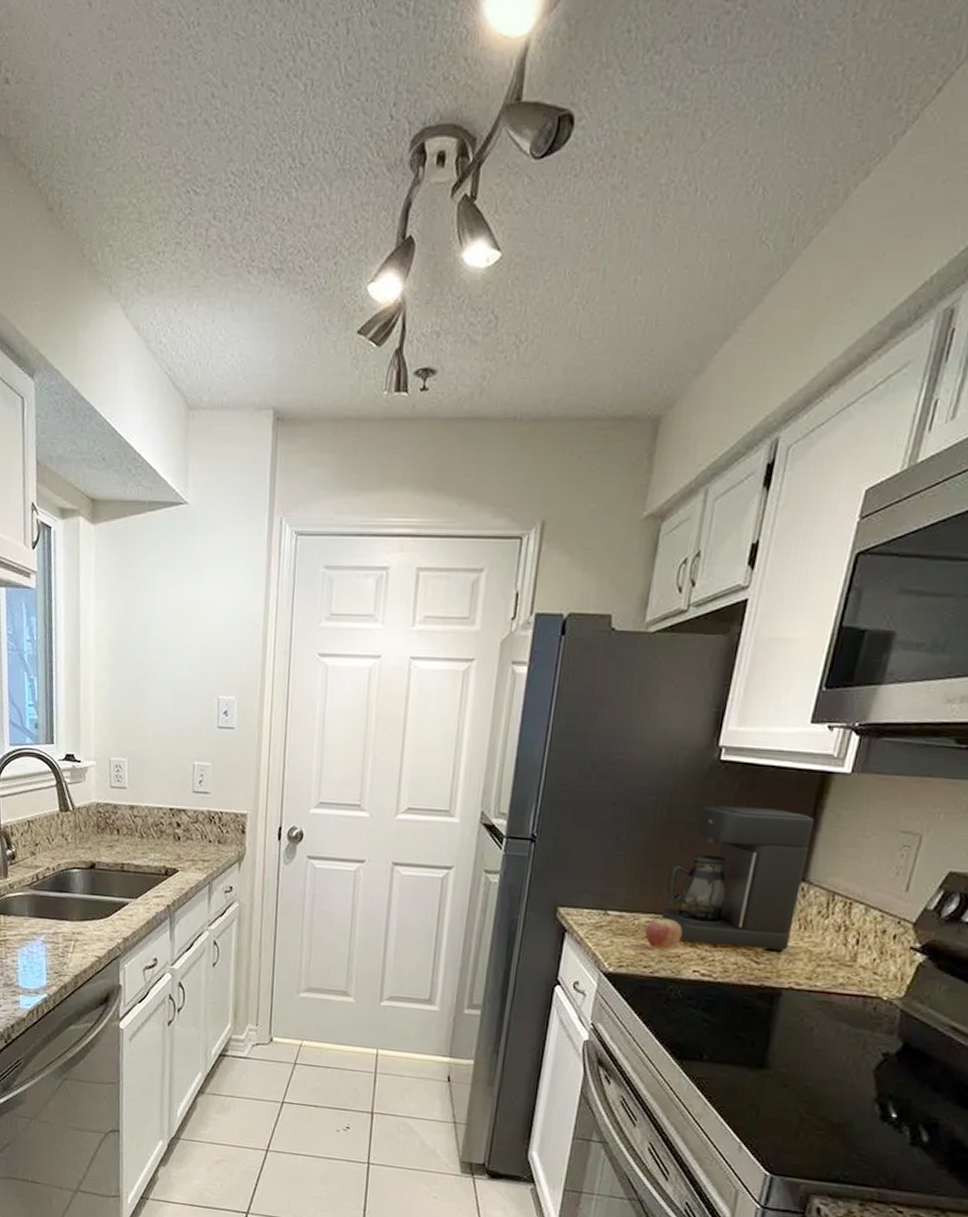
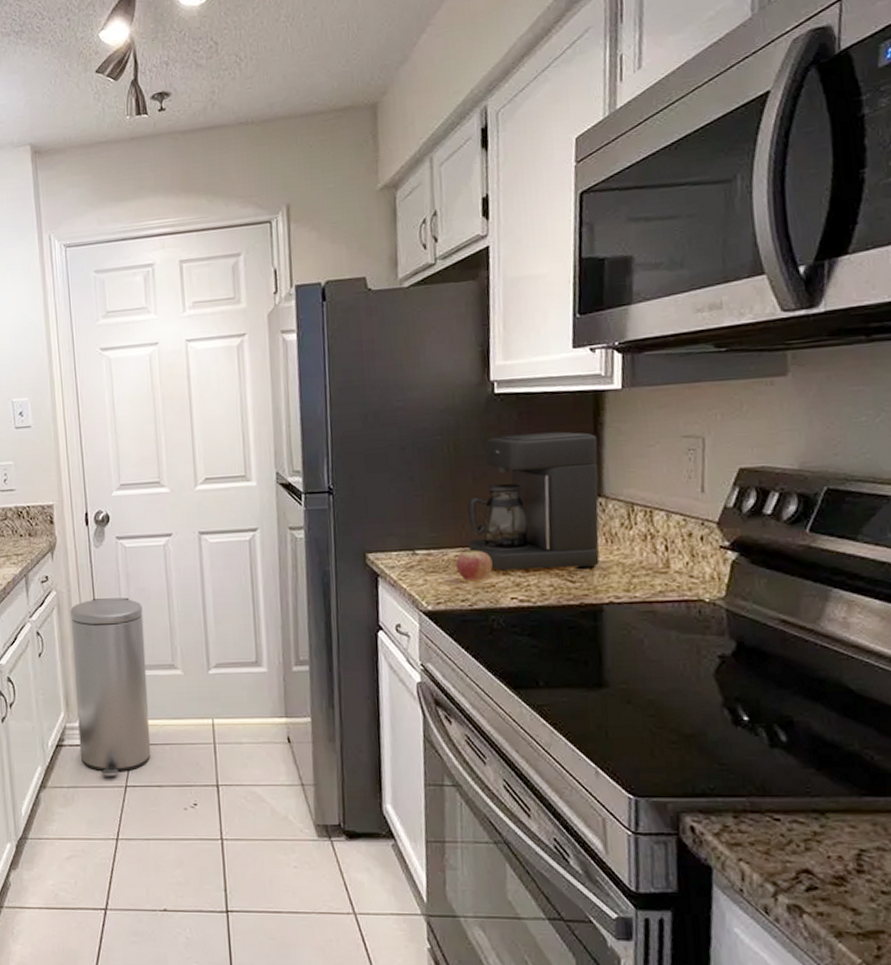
pedal bin: none [241,916,324,1091] -> present [70,597,151,776]

